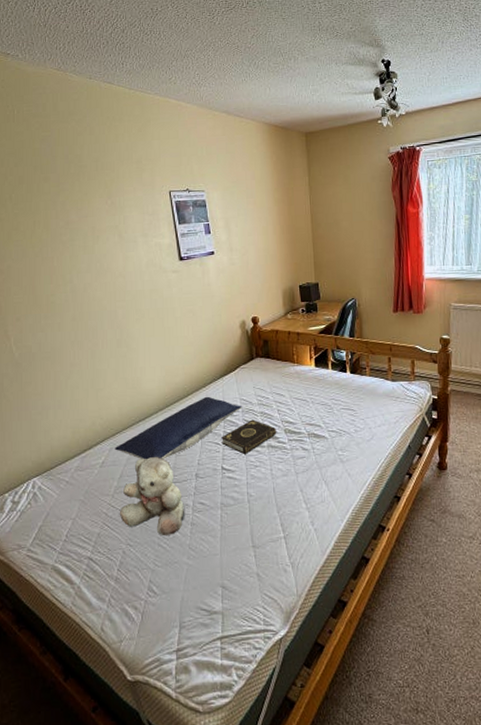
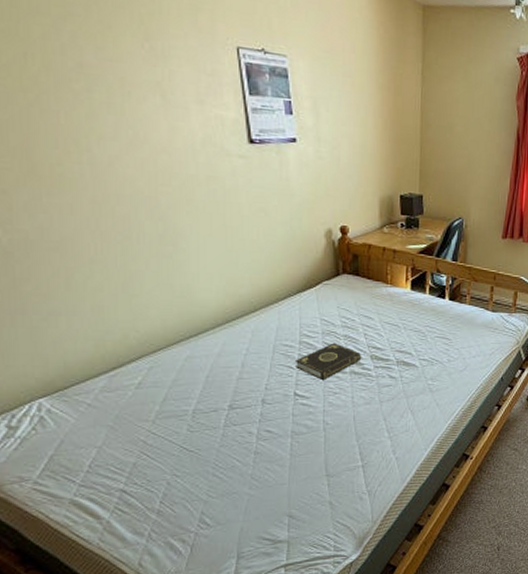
pillow: present [114,396,243,460] -> none [156,313,323,382]
teddy bear: present [119,456,184,535] -> none [162,378,246,465]

